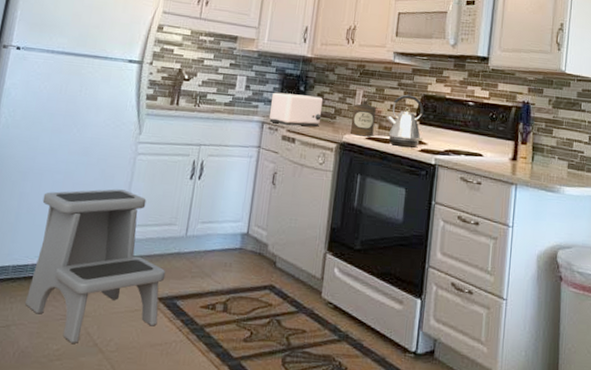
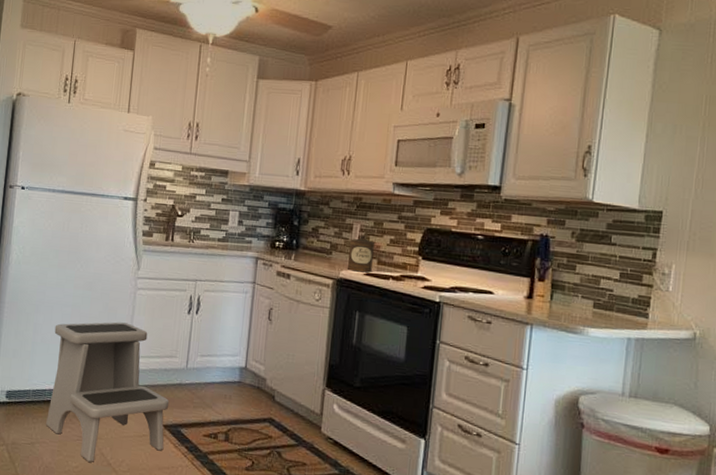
toaster: present [269,92,324,127] -> none [263,227,318,262]
kettle: present [385,94,424,148] -> none [385,228,427,284]

